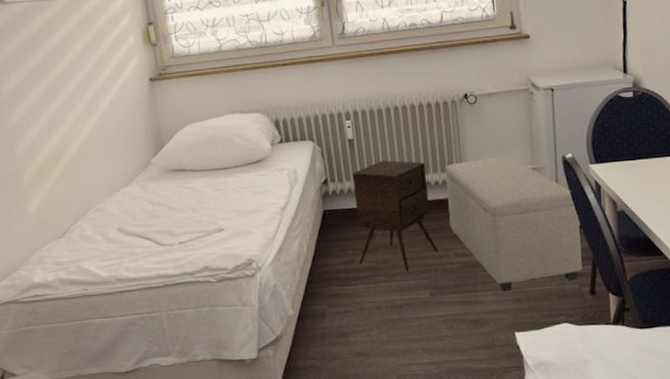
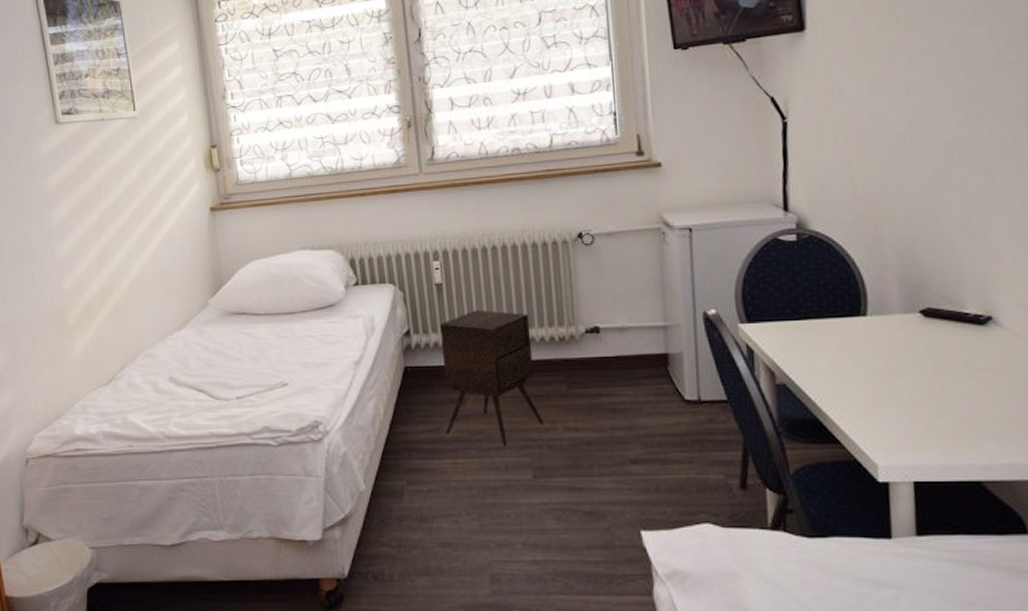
ottoman: present [445,156,582,292] -> none [553,309,730,478]

